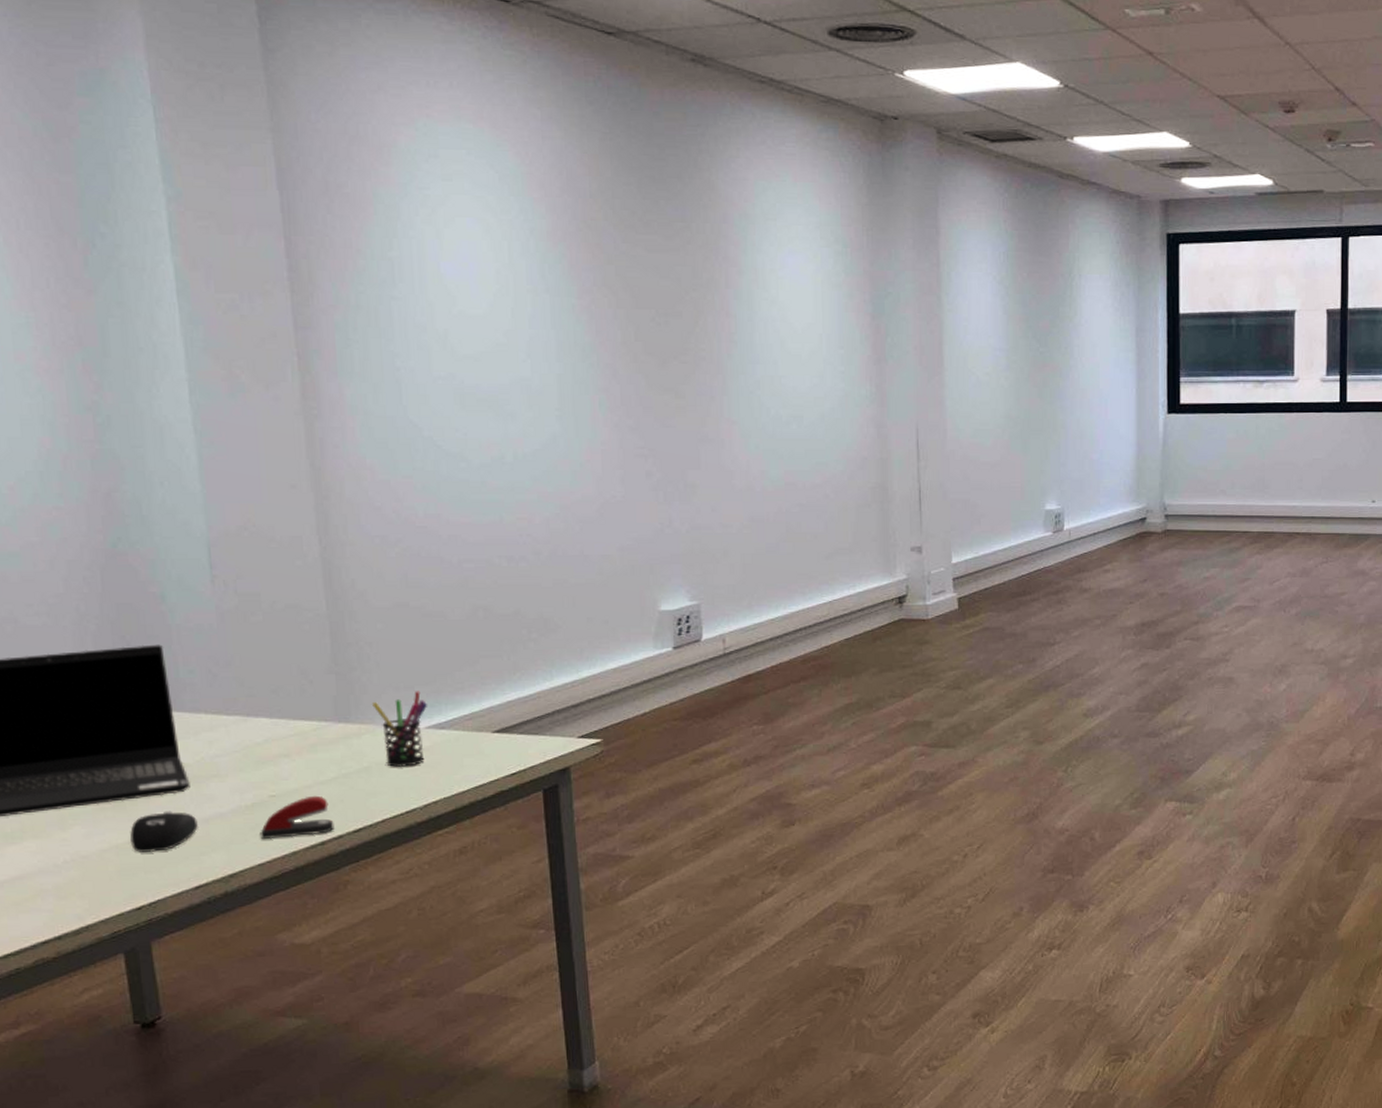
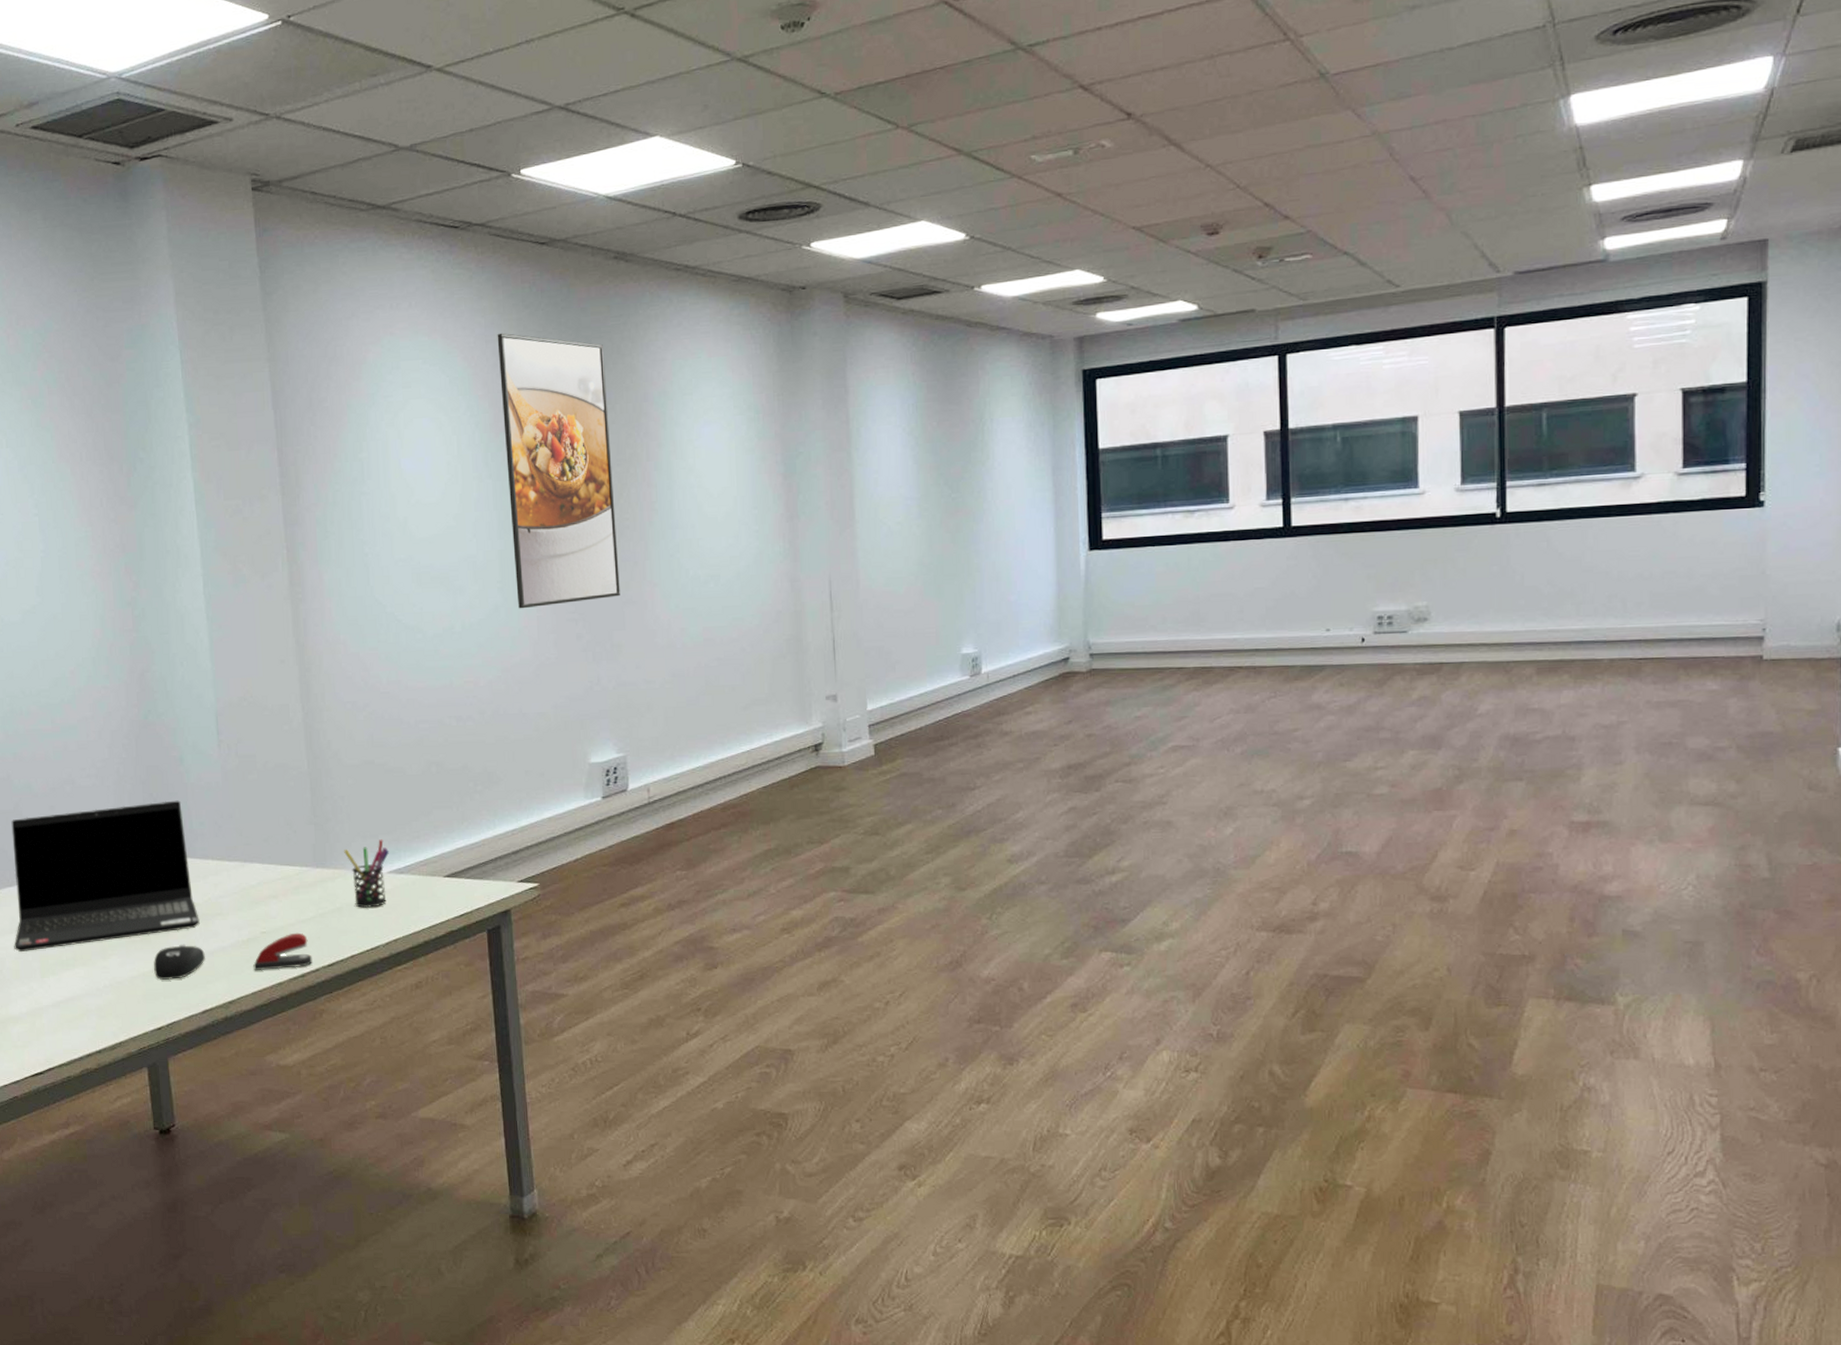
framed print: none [555,129,695,441] -> present [497,333,620,609]

